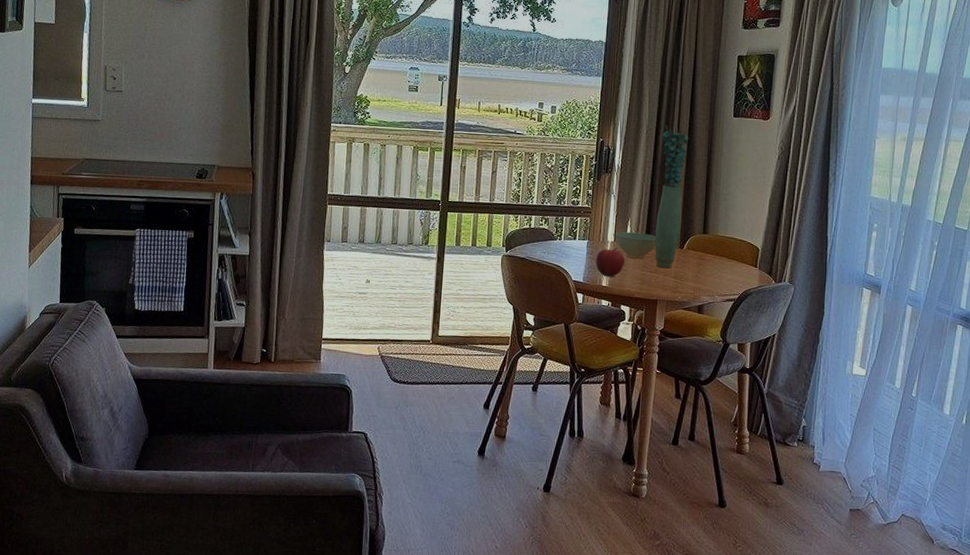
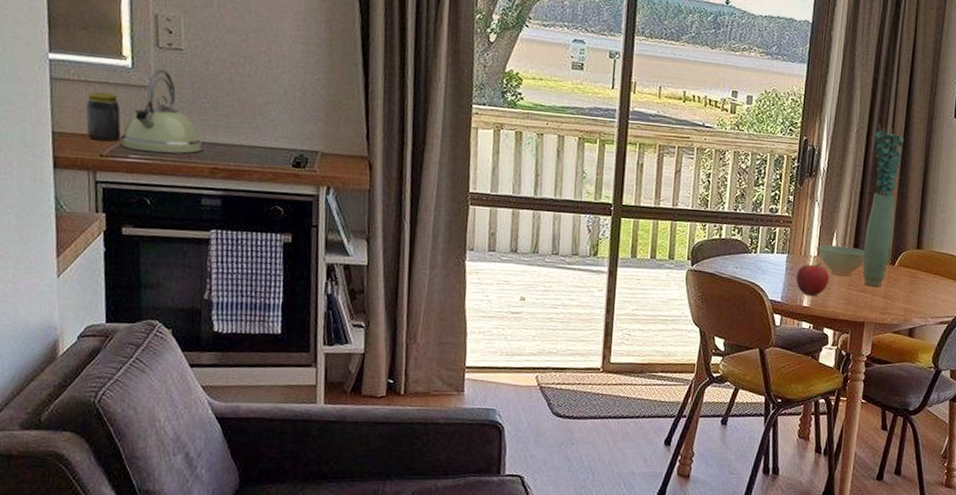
jar: none [54,126,78,163] -> present [86,92,121,142]
kettle: none [77,107,134,171] -> present [120,69,204,155]

